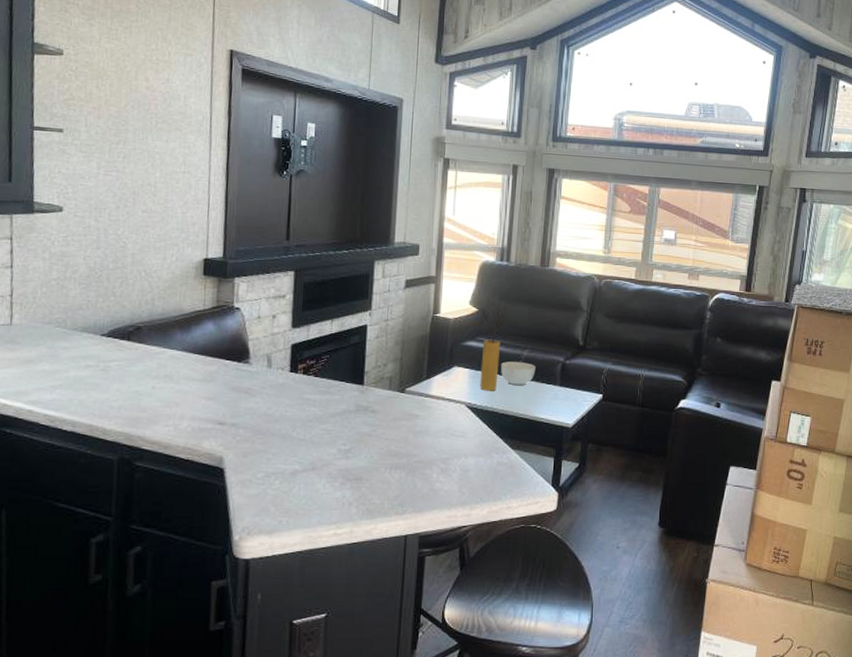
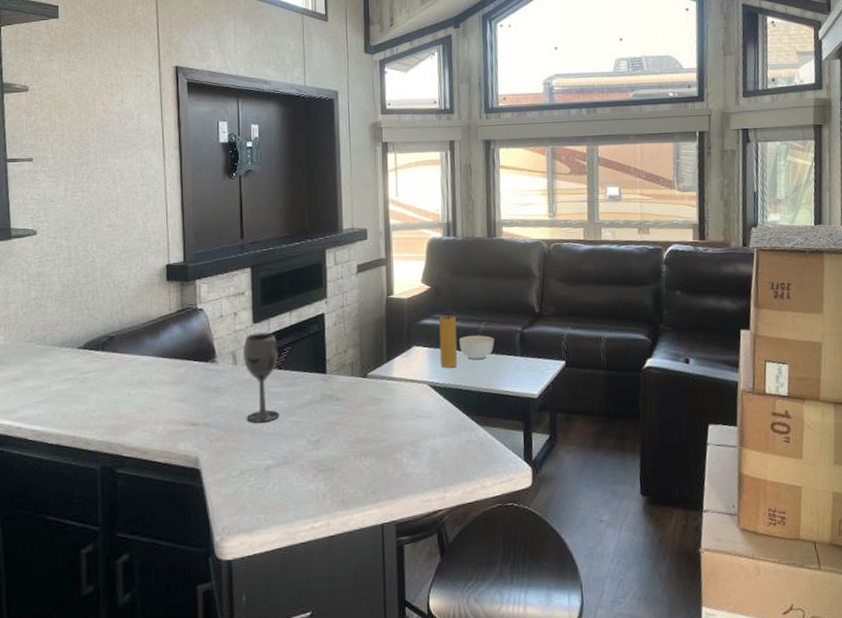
wine glass: none [276,338,316,429] -> present [243,332,279,424]

